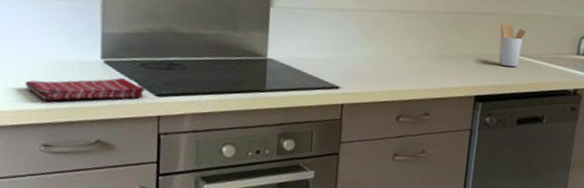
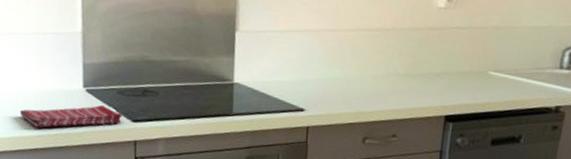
utensil holder: present [497,23,526,67] -> none [469,37,501,84]

